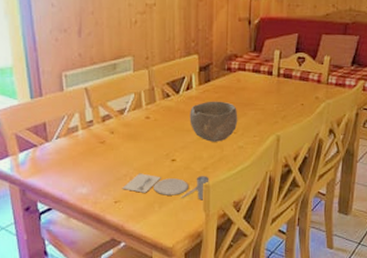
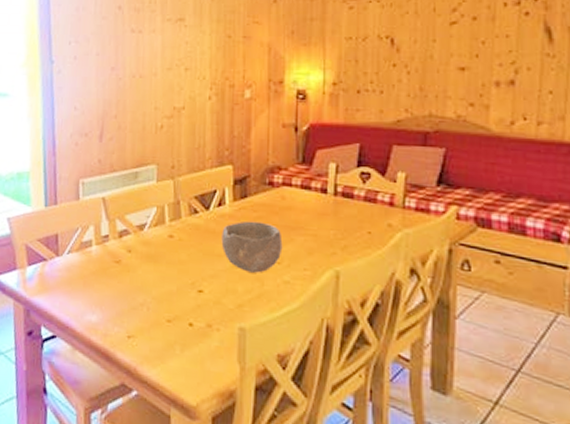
place setting: present [122,173,209,200] -> none [137,303,246,348]

